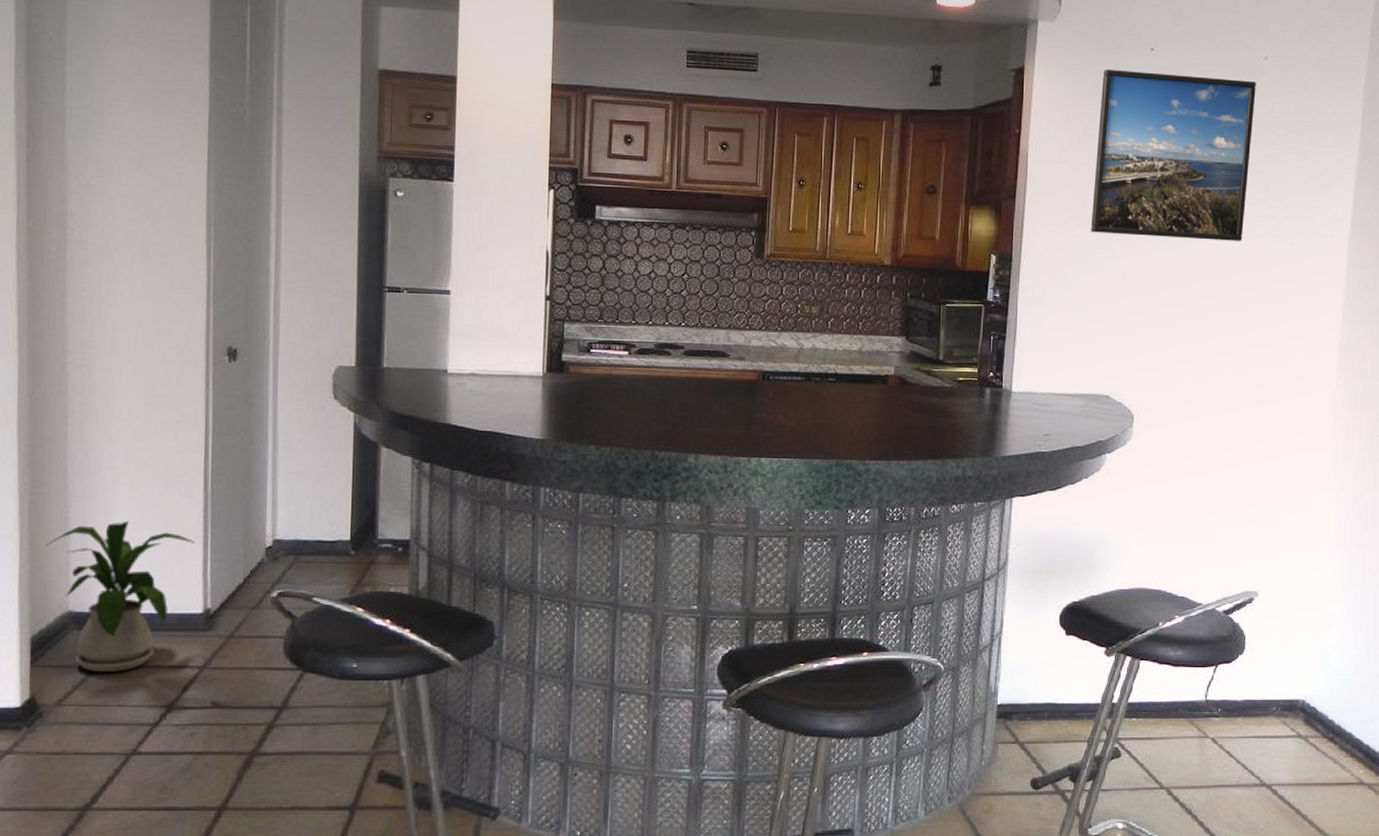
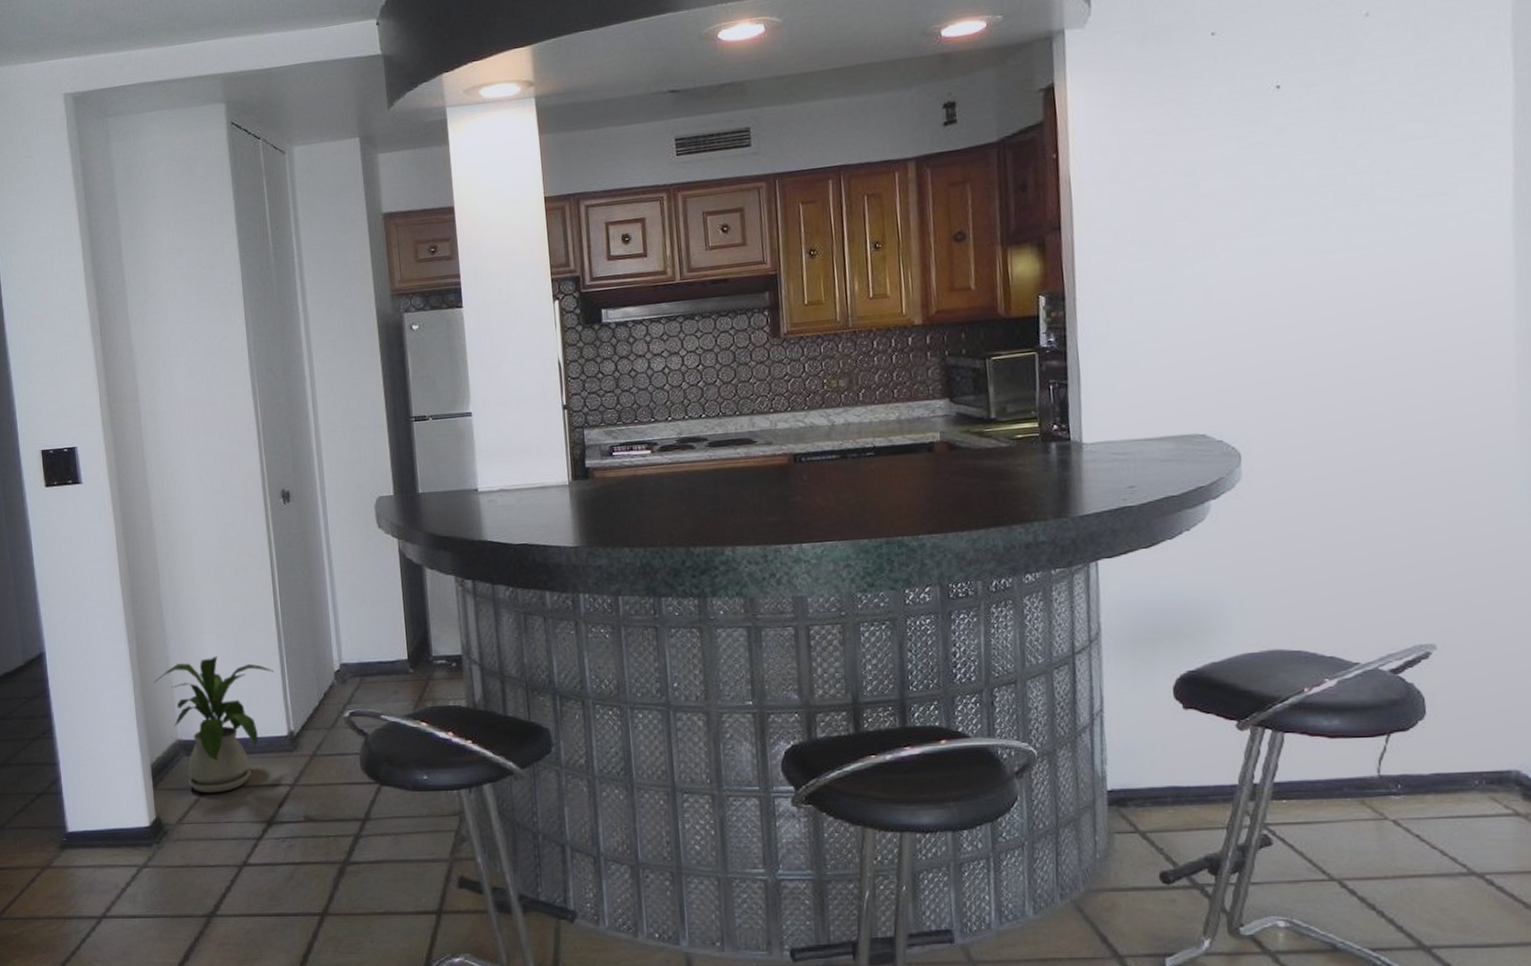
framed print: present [1090,69,1256,241] -> none [1153,45,1362,254]

